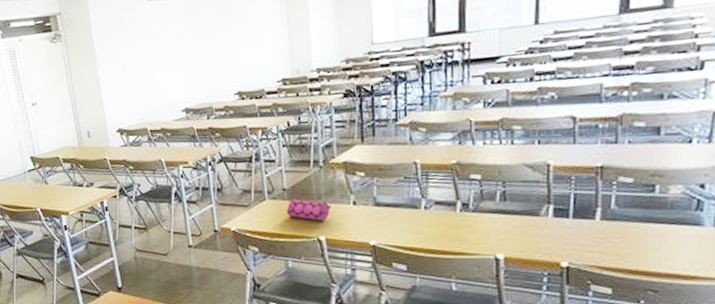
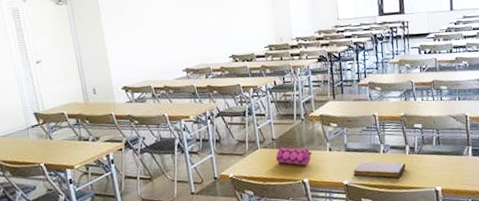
notebook: none [383,218,454,241] -> present [353,161,405,178]

